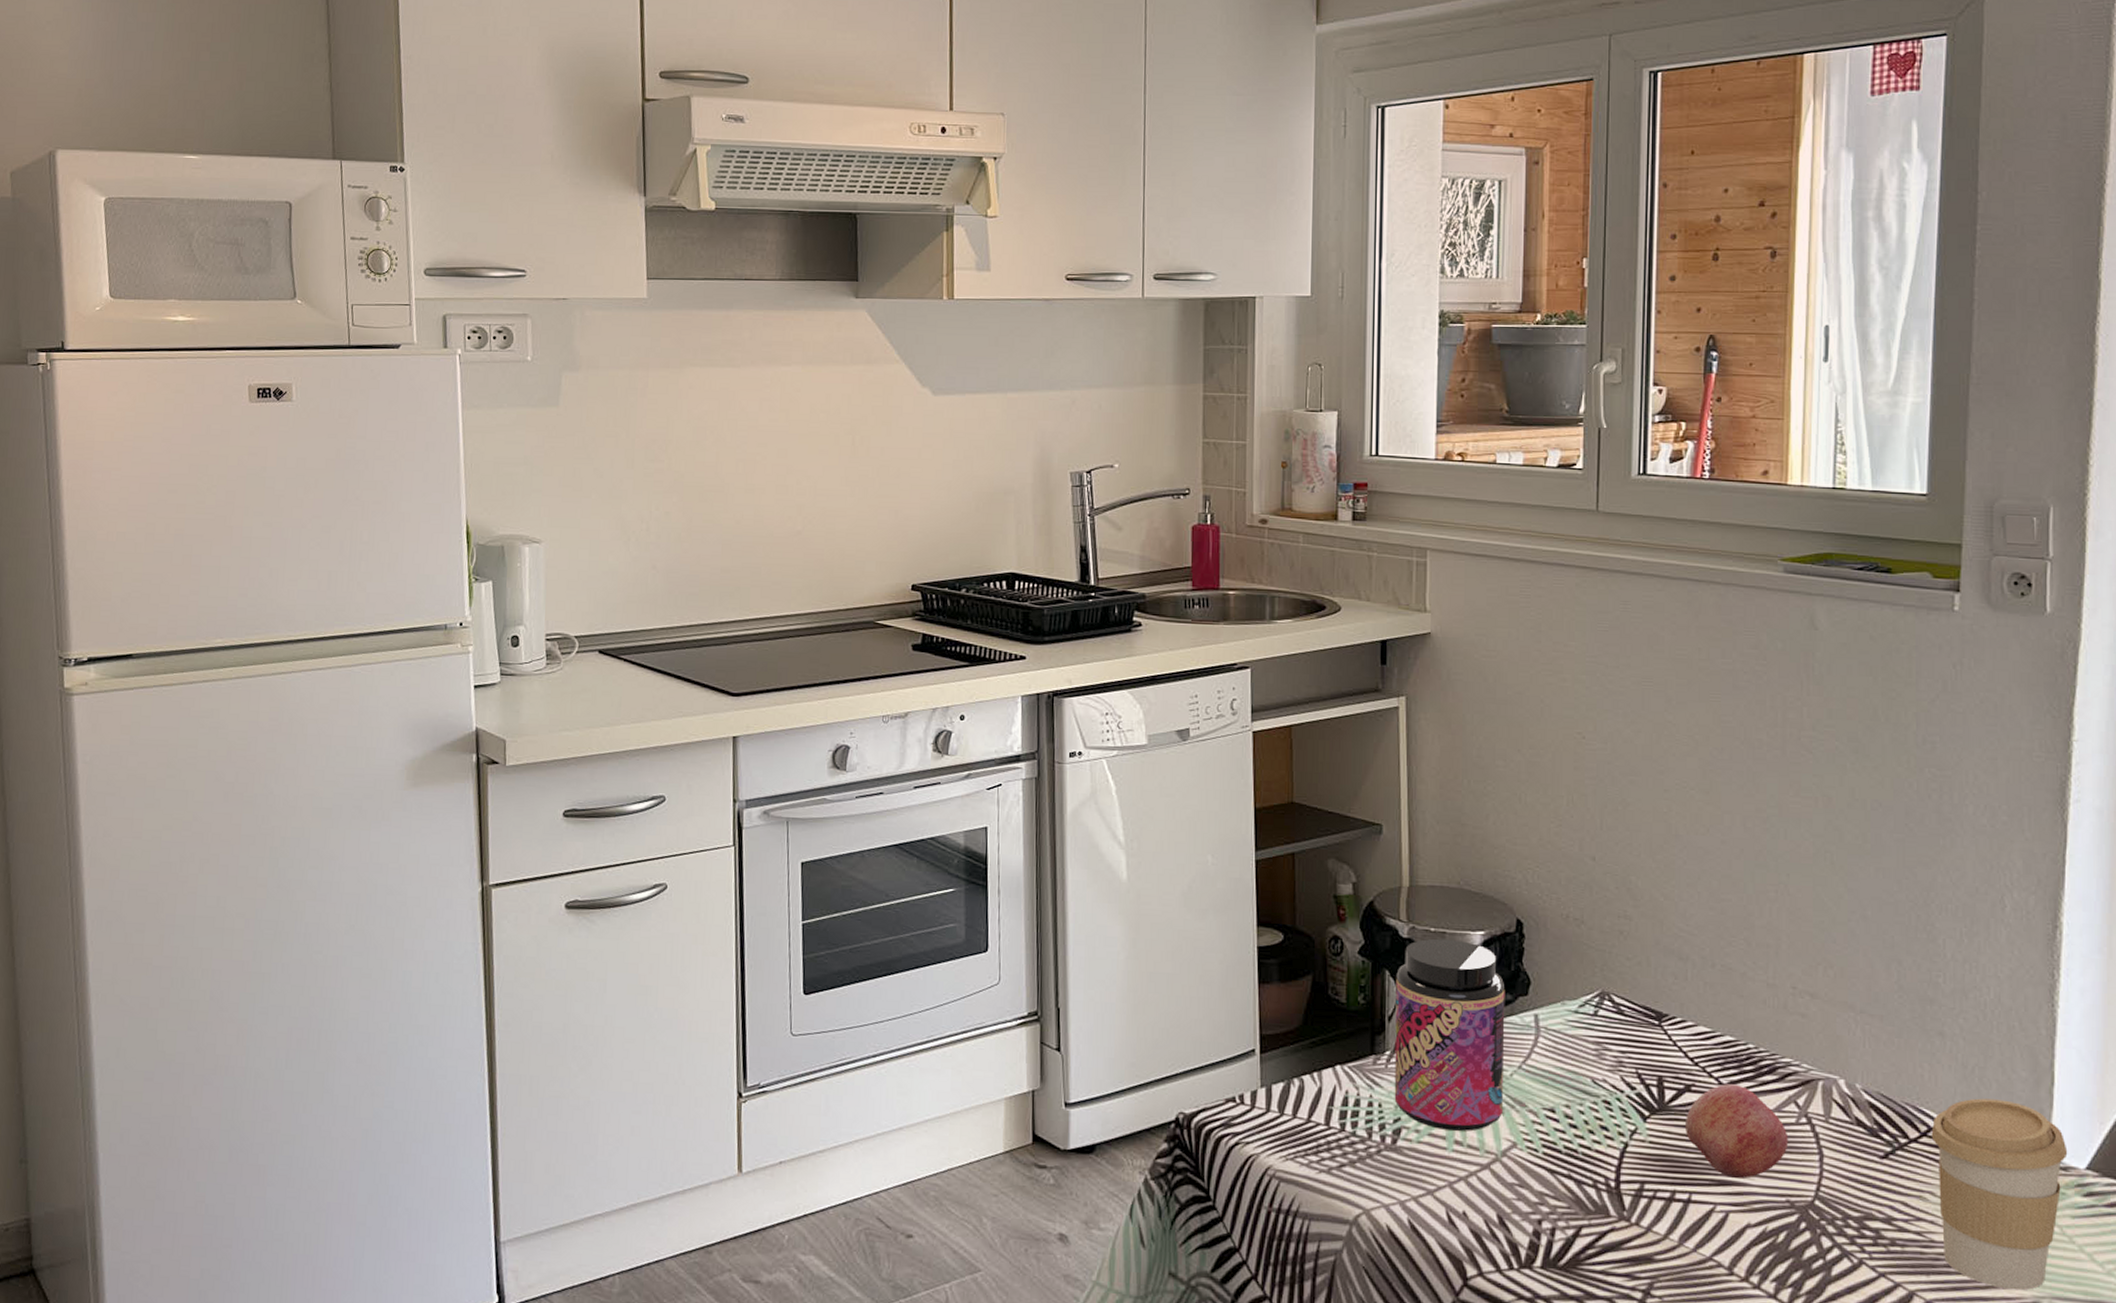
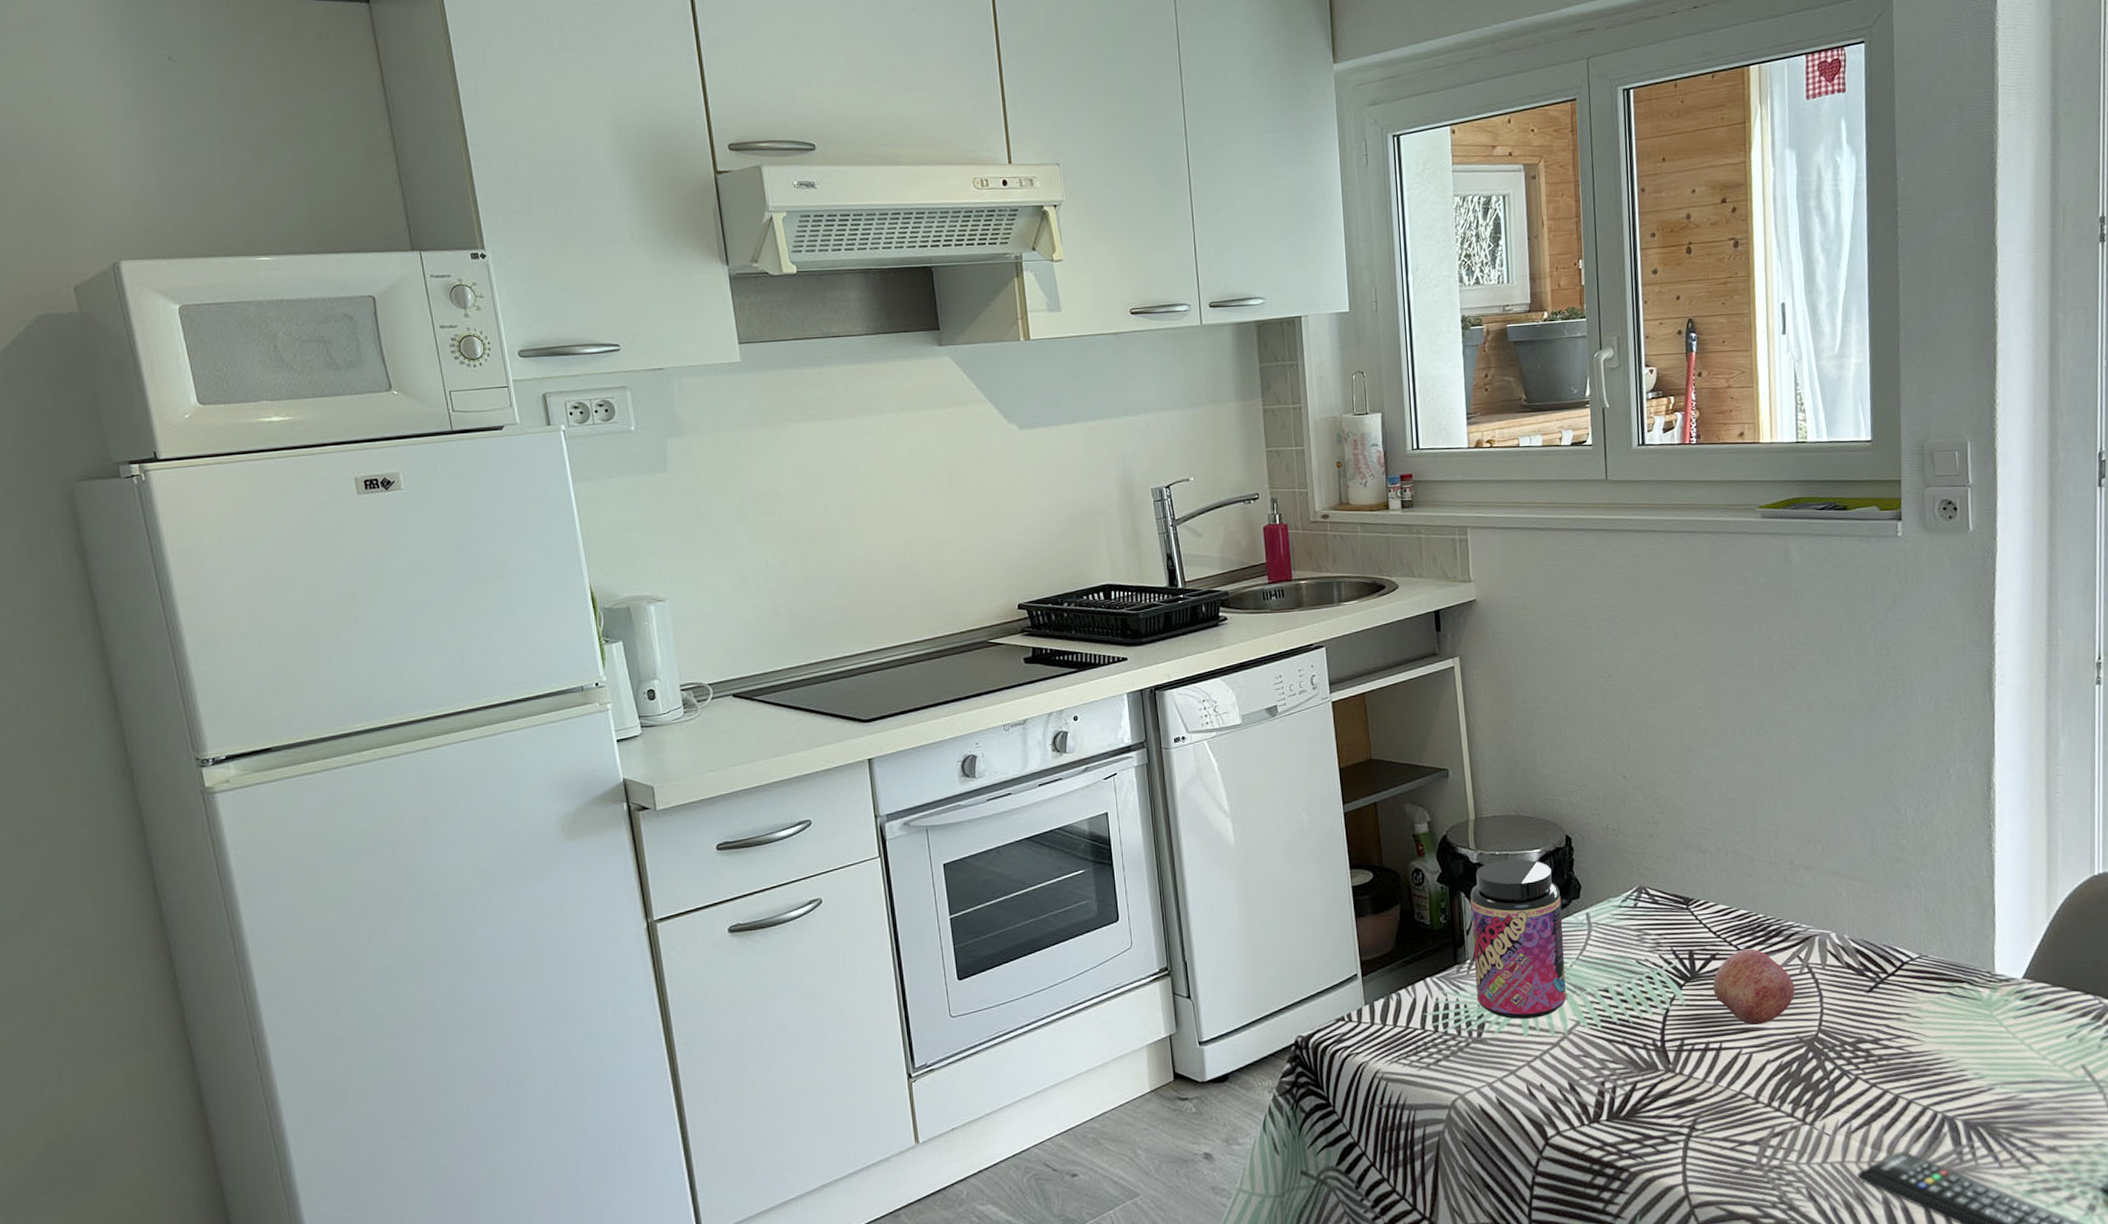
coffee cup: present [1931,1098,2068,1291] -> none [1904,932,2008,1082]

